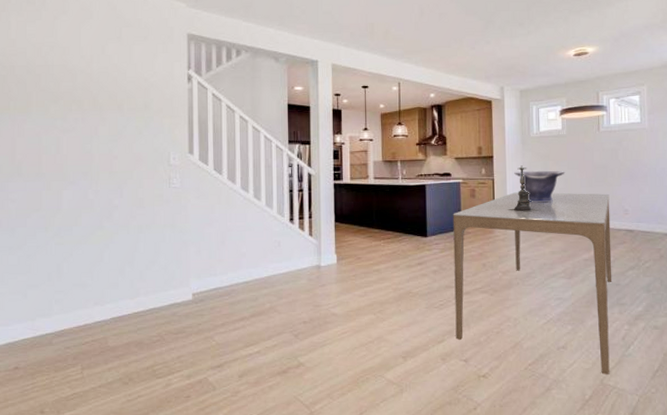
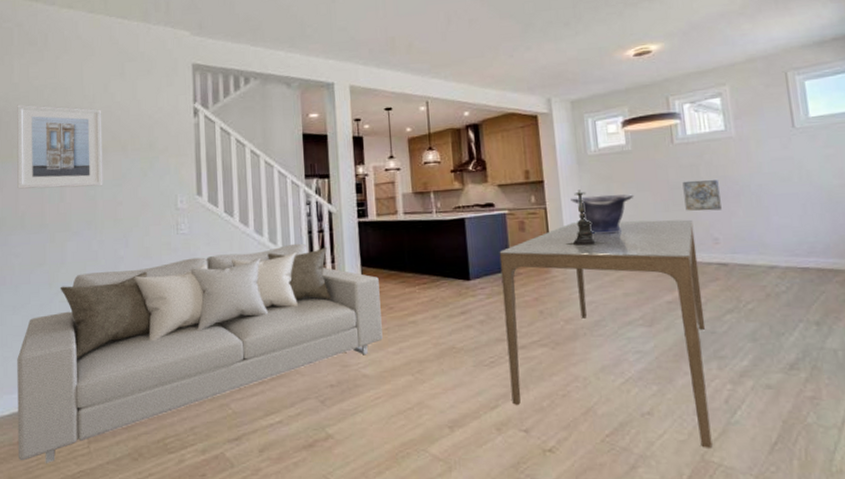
sofa: none [13,200,351,387] -> present [17,243,383,463]
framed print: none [14,60,100,141] -> present [17,104,103,189]
wall art: none [604,162,633,188] -> present [682,179,722,211]

